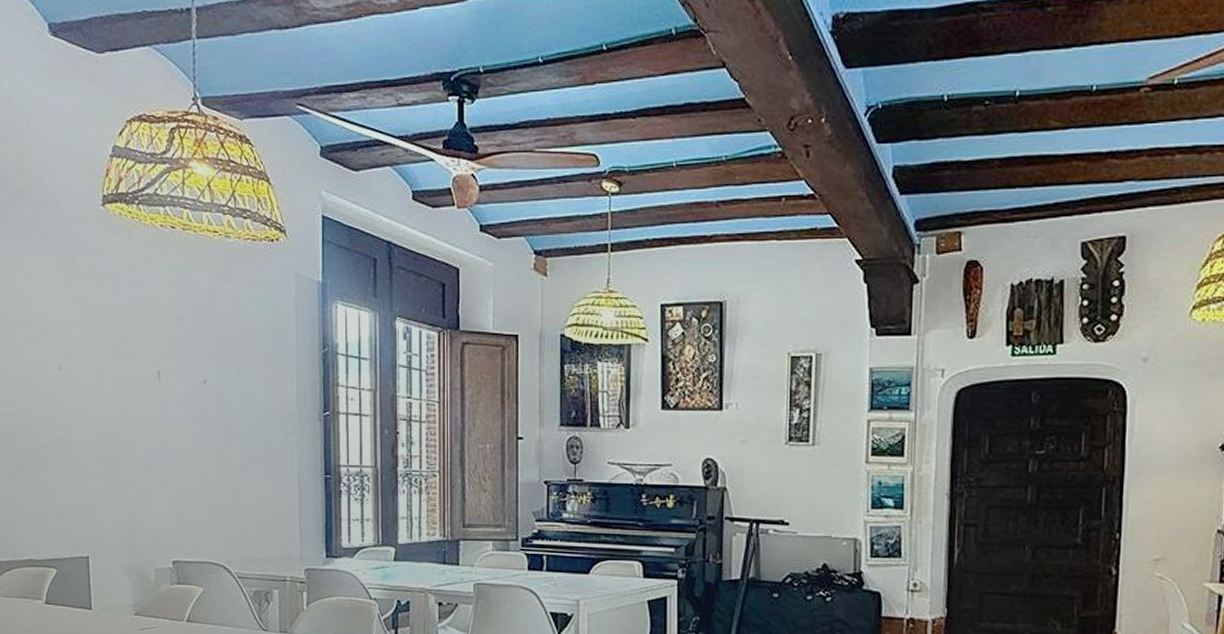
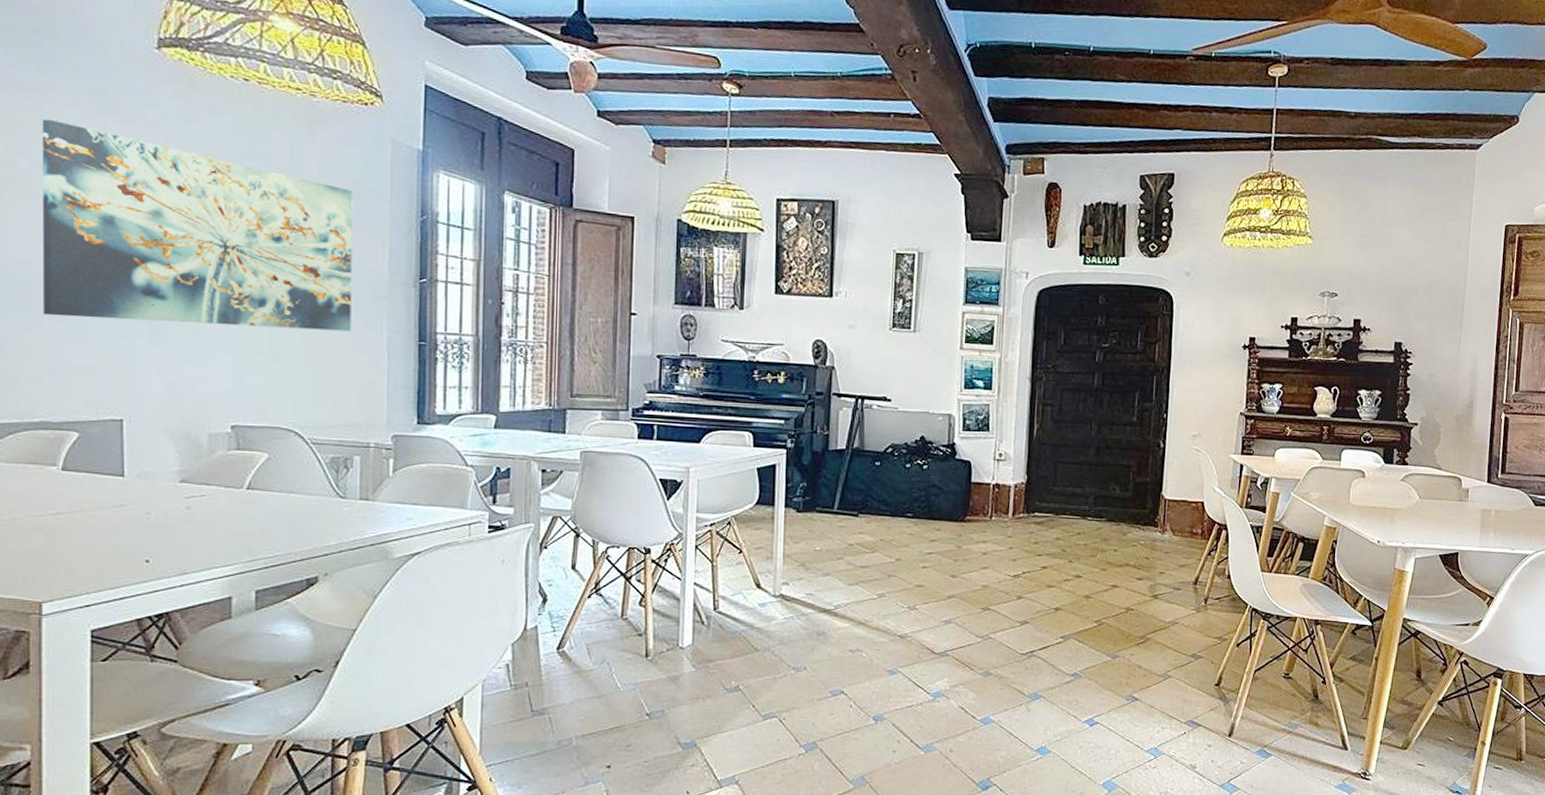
wall art: none [18,281,267,467] -> present [42,119,353,332]

